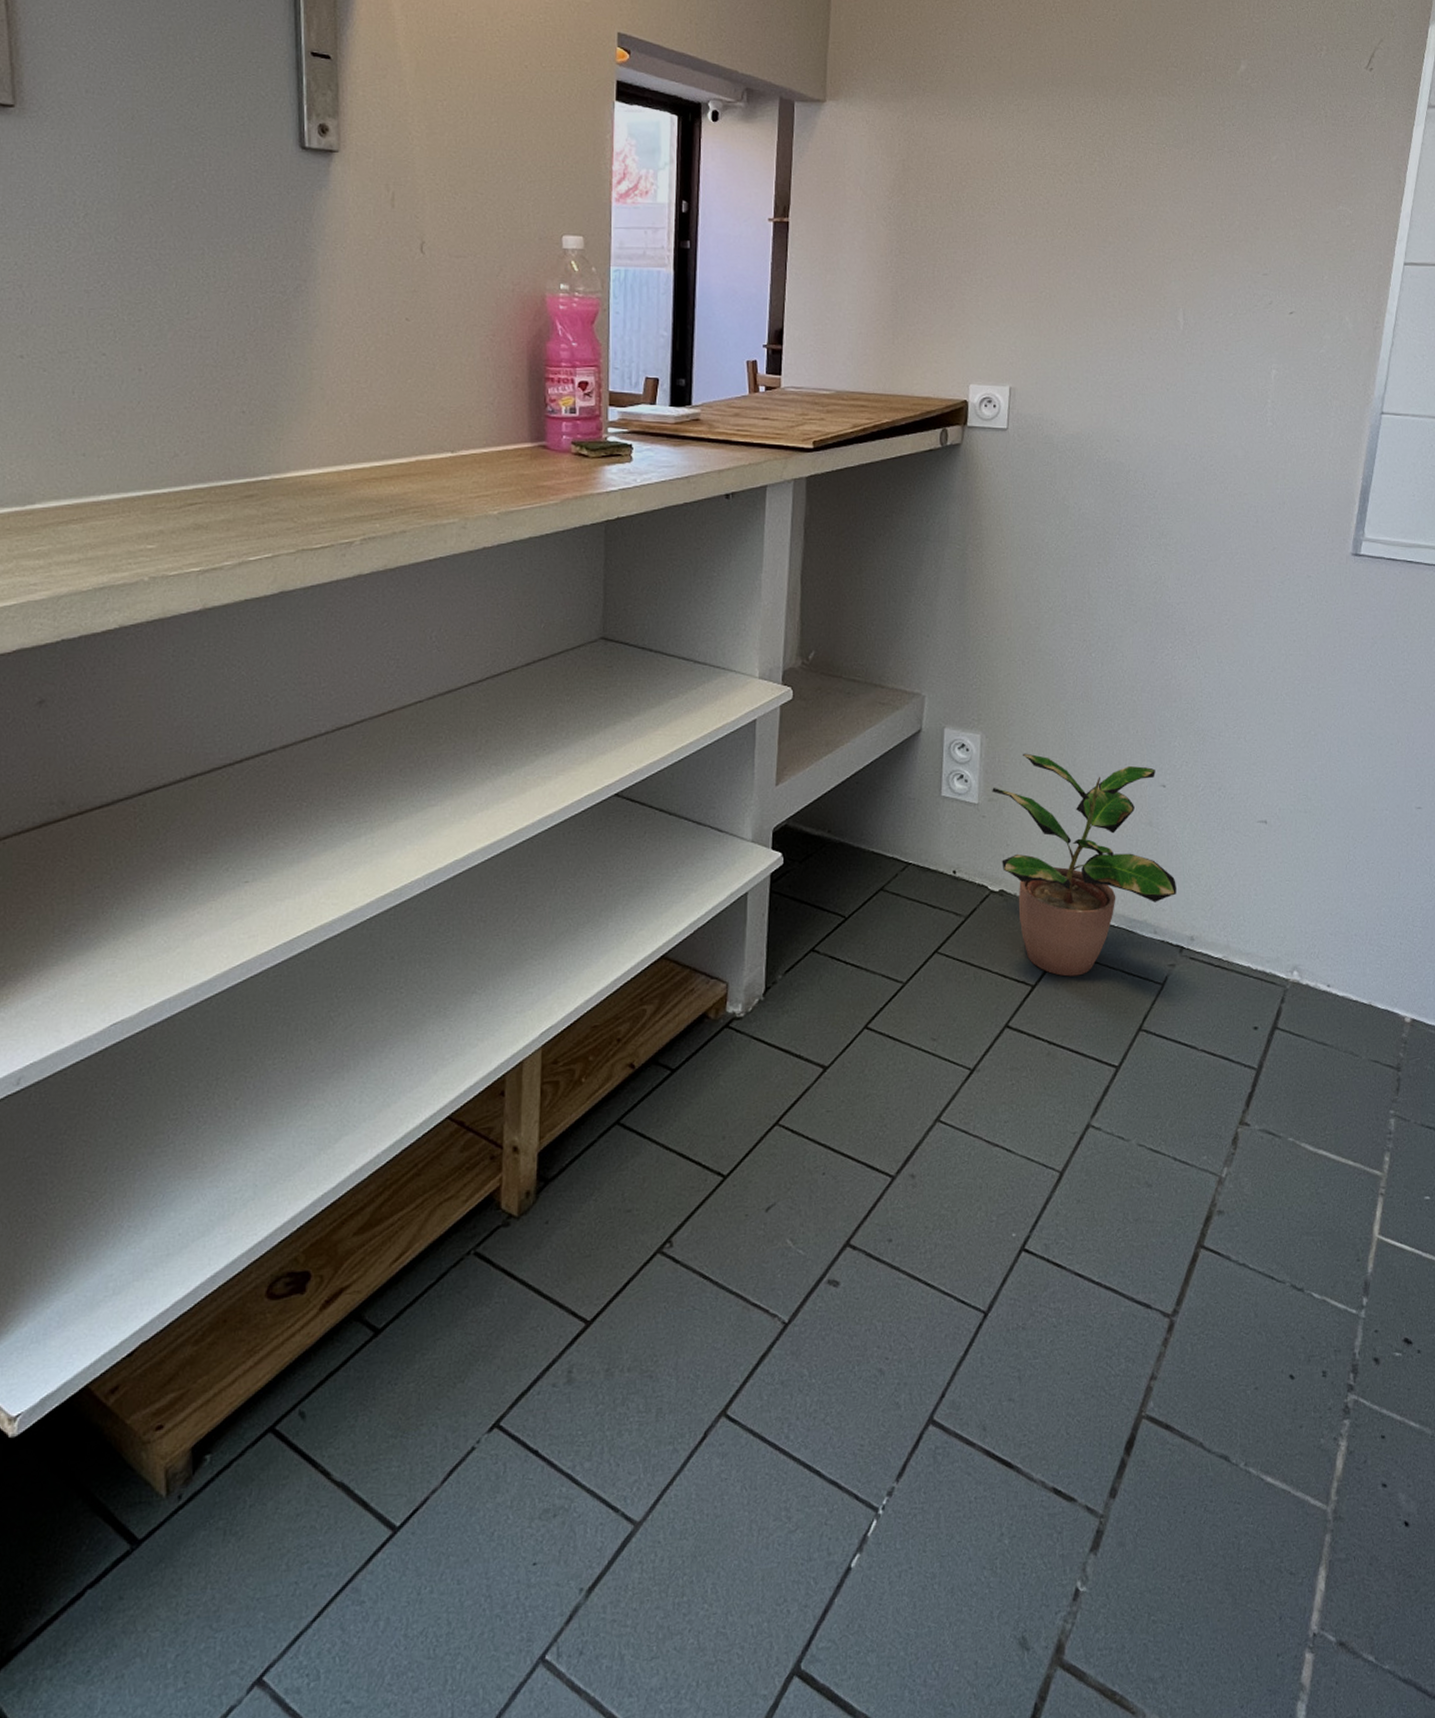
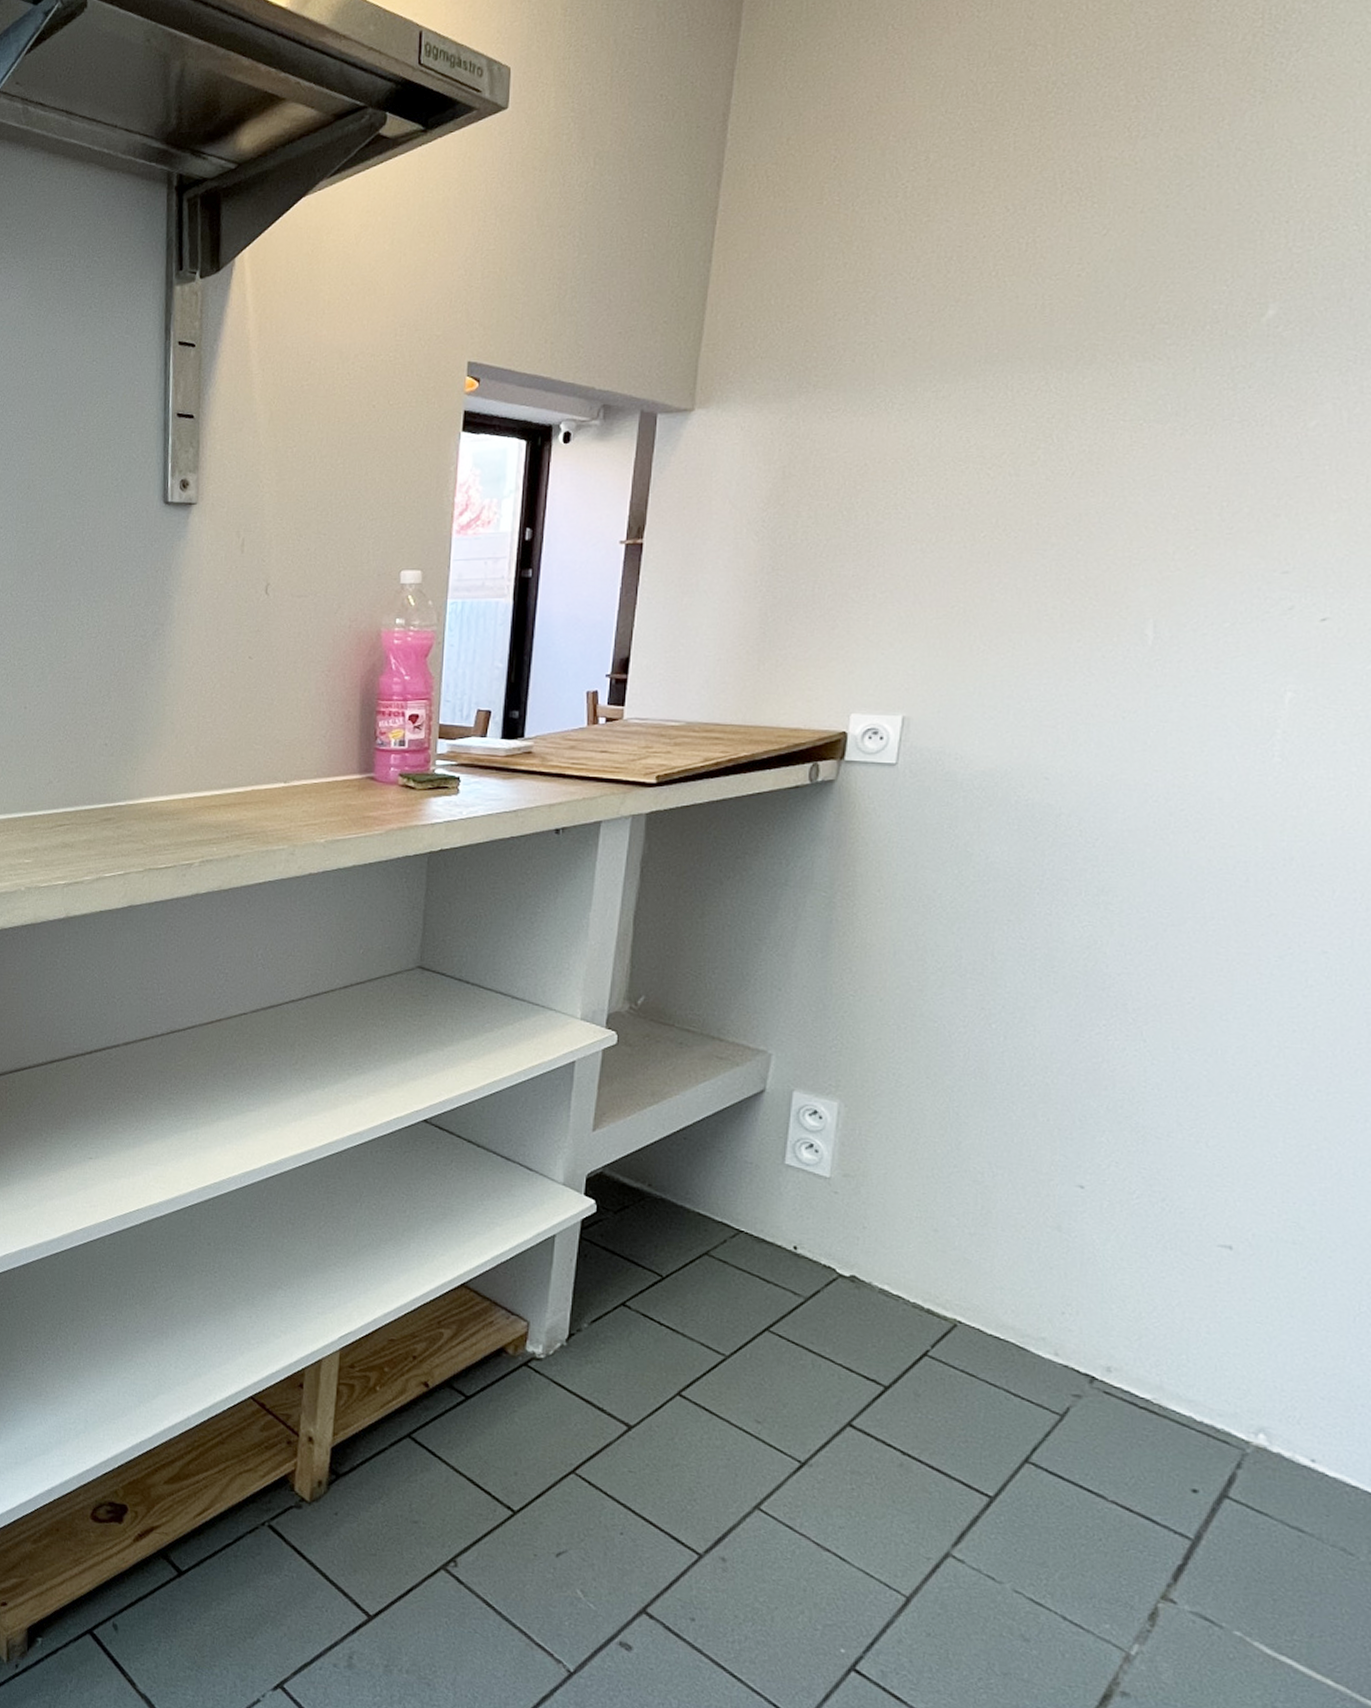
potted plant: present [992,753,1177,977] -> none [848,1129,1091,1387]

